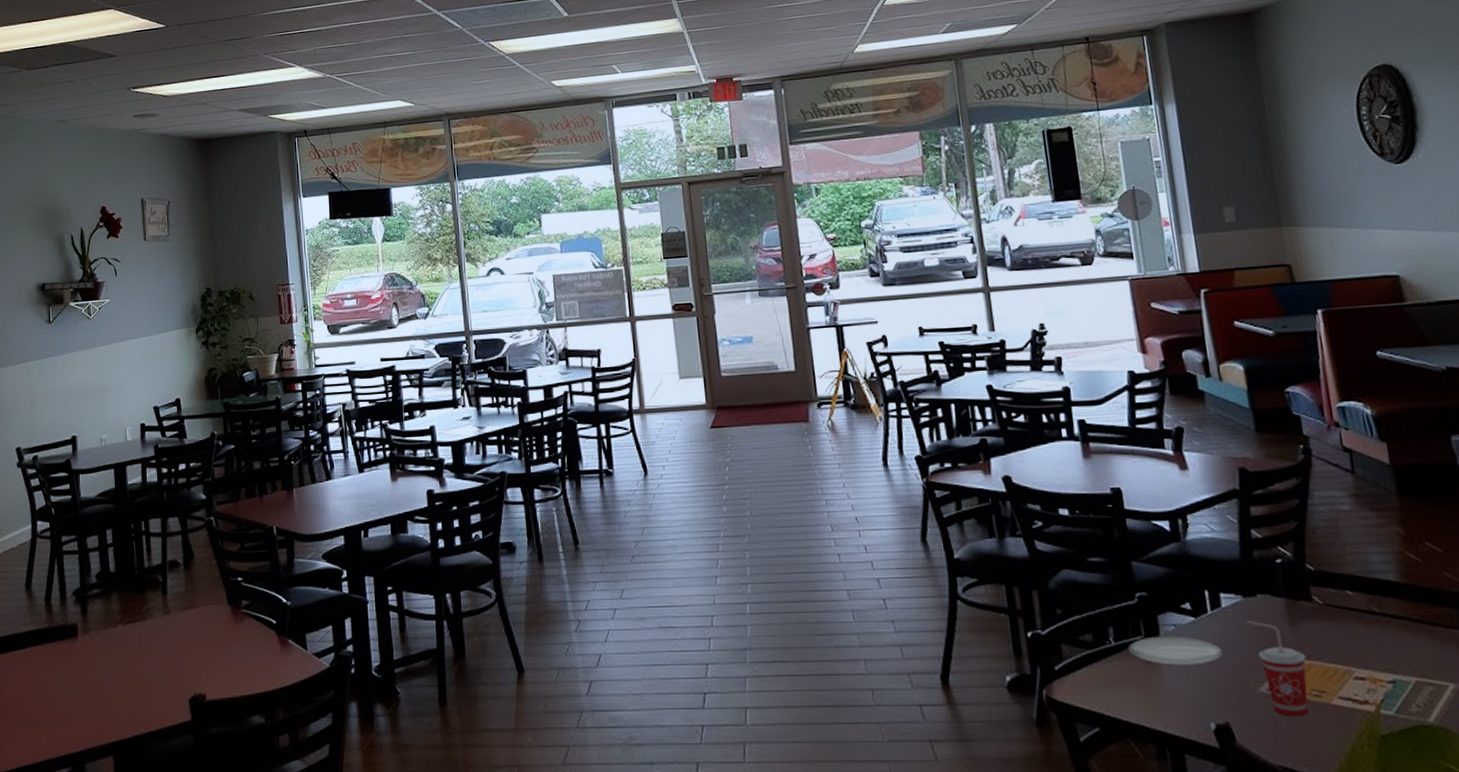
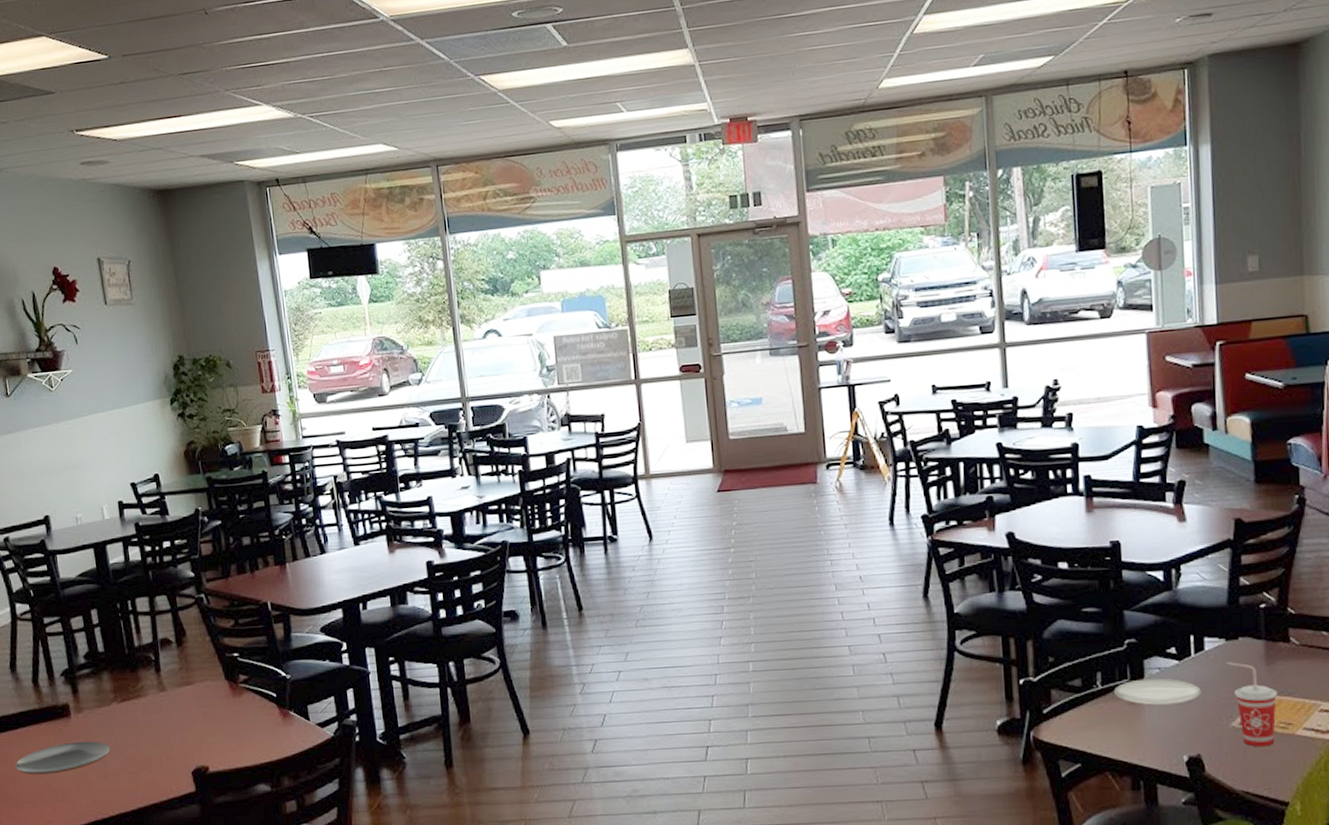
plate: none [20,663,113,697] -> present [14,741,111,775]

